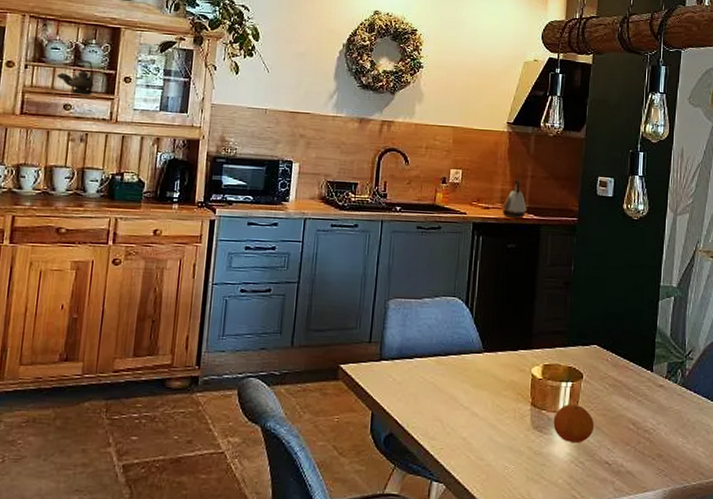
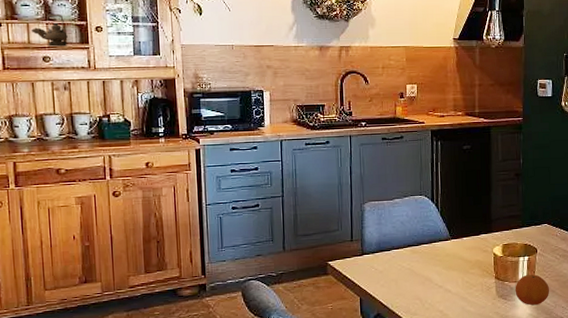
kettle: present [501,177,526,218] -> none [455,86,477,123]

